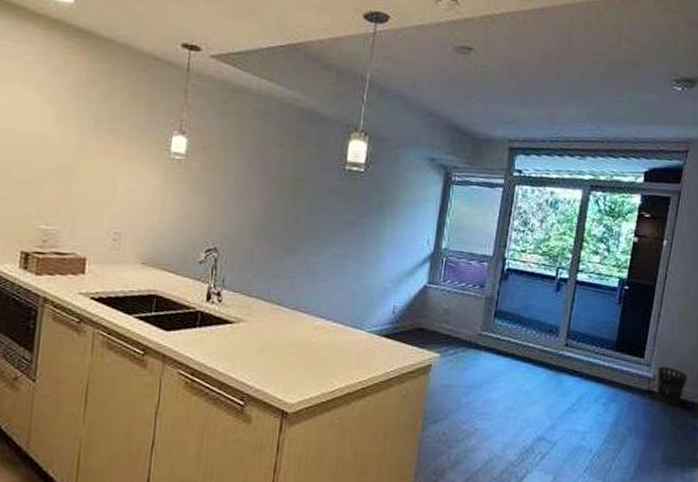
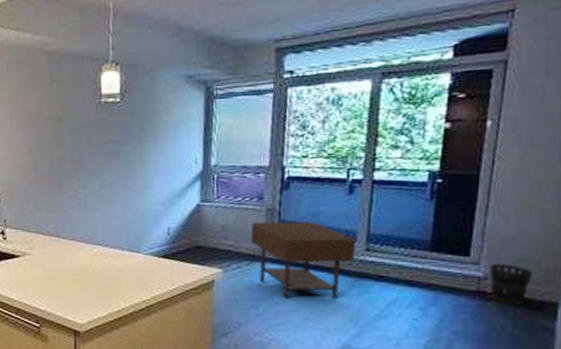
side table: none [468,309,559,392] -> present [250,221,357,300]

